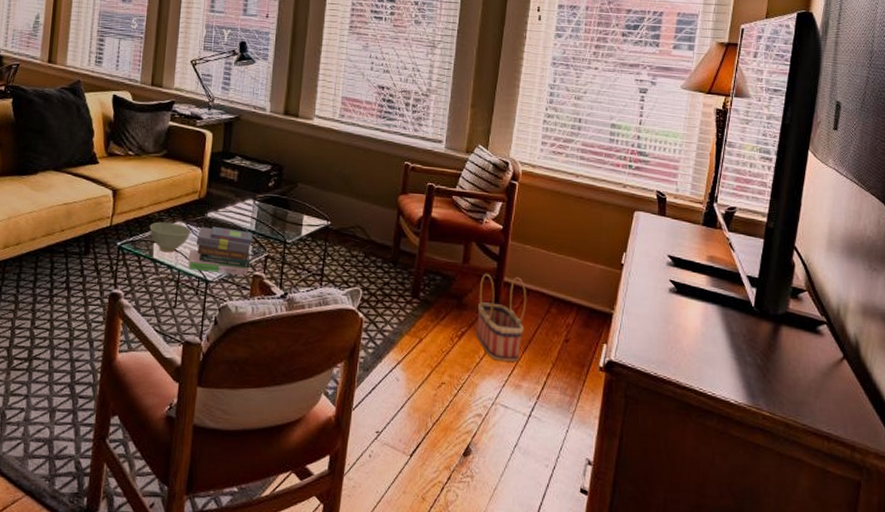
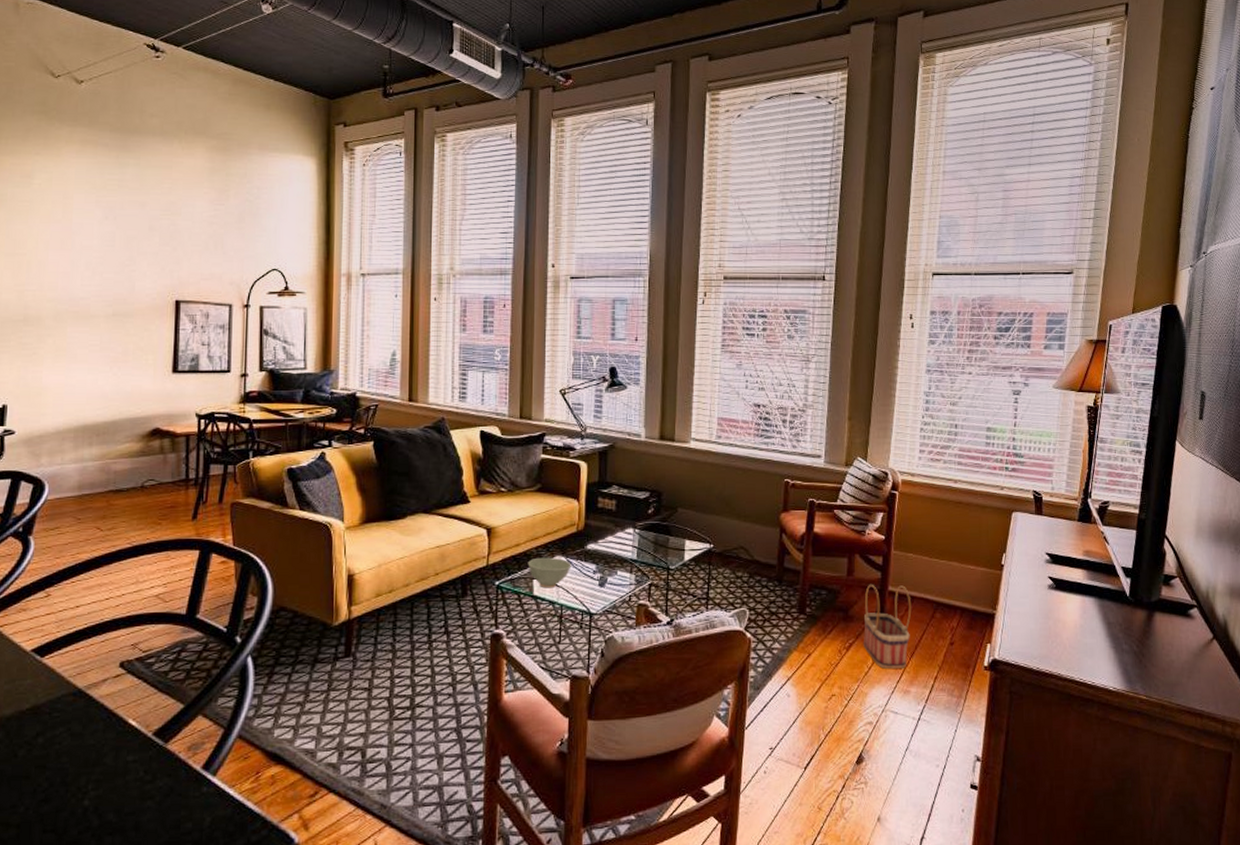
books: present [188,226,253,276] -> none [570,558,636,606]

